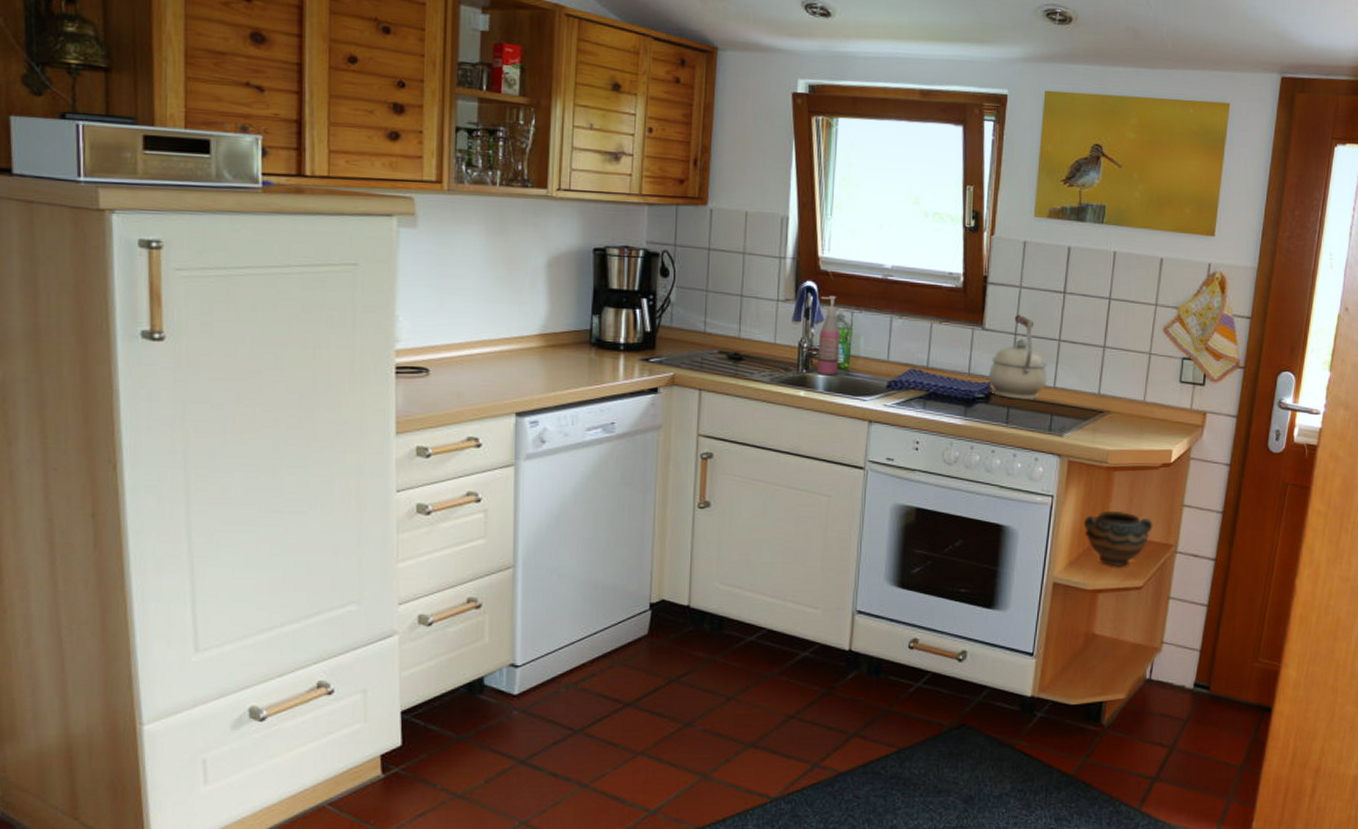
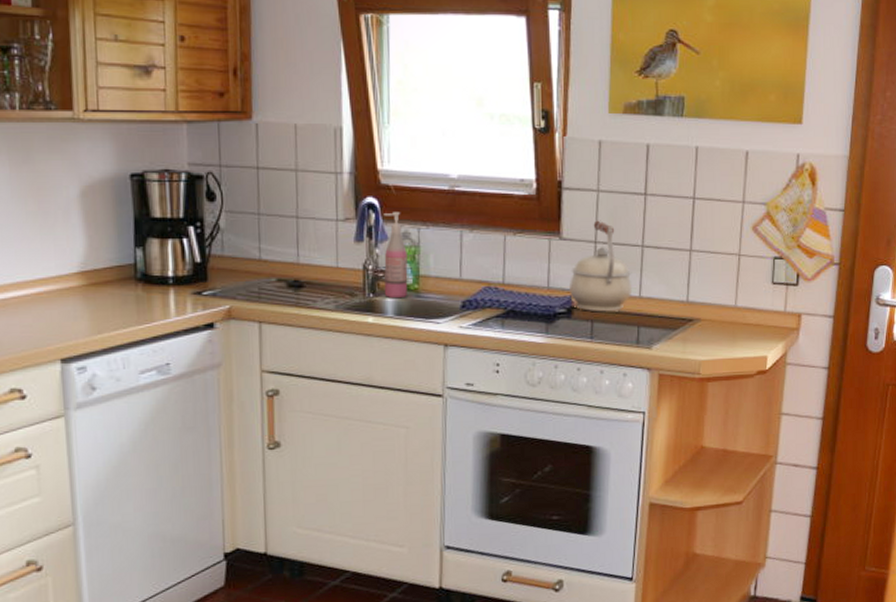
decorative pot: present [1083,510,1153,567] -> none [678,423,751,483]

